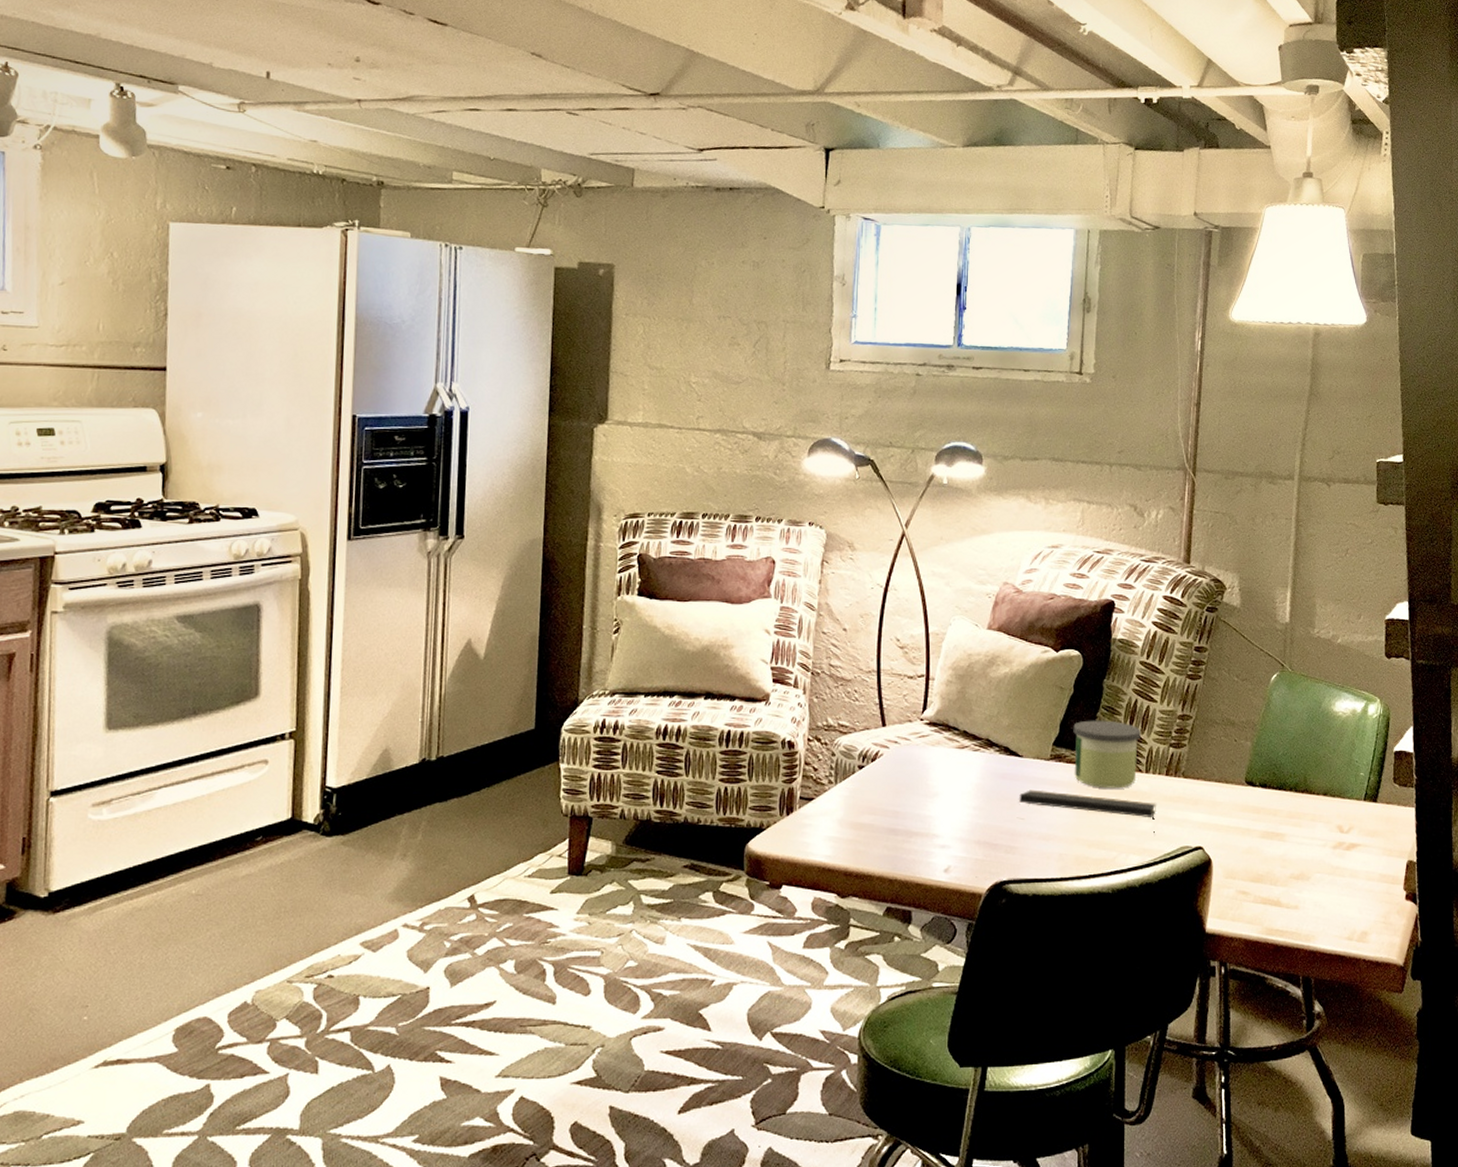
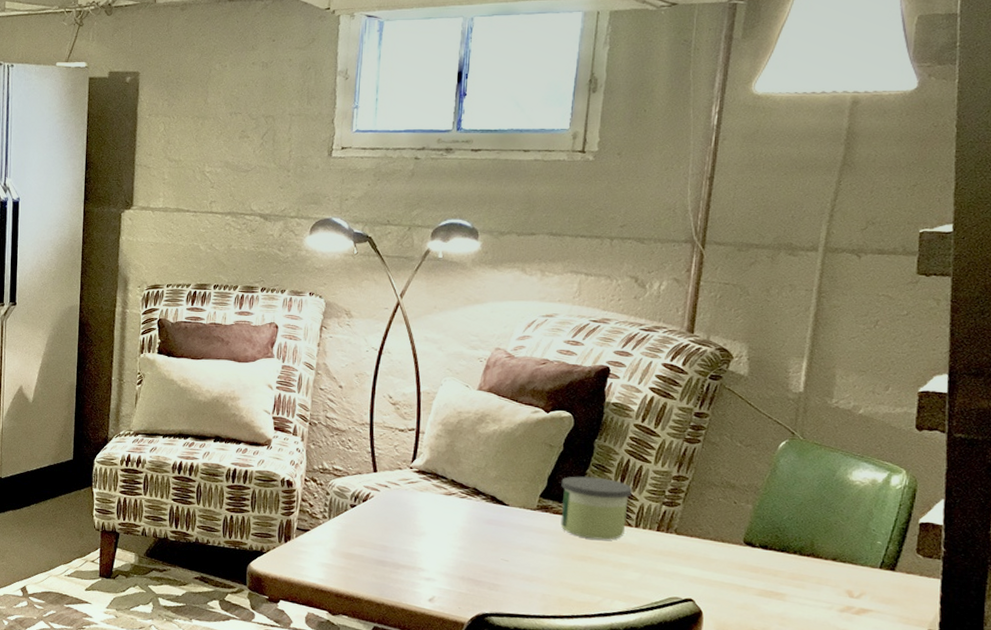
notepad: present [1019,790,1156,834] -> none [504,535,645,584]

